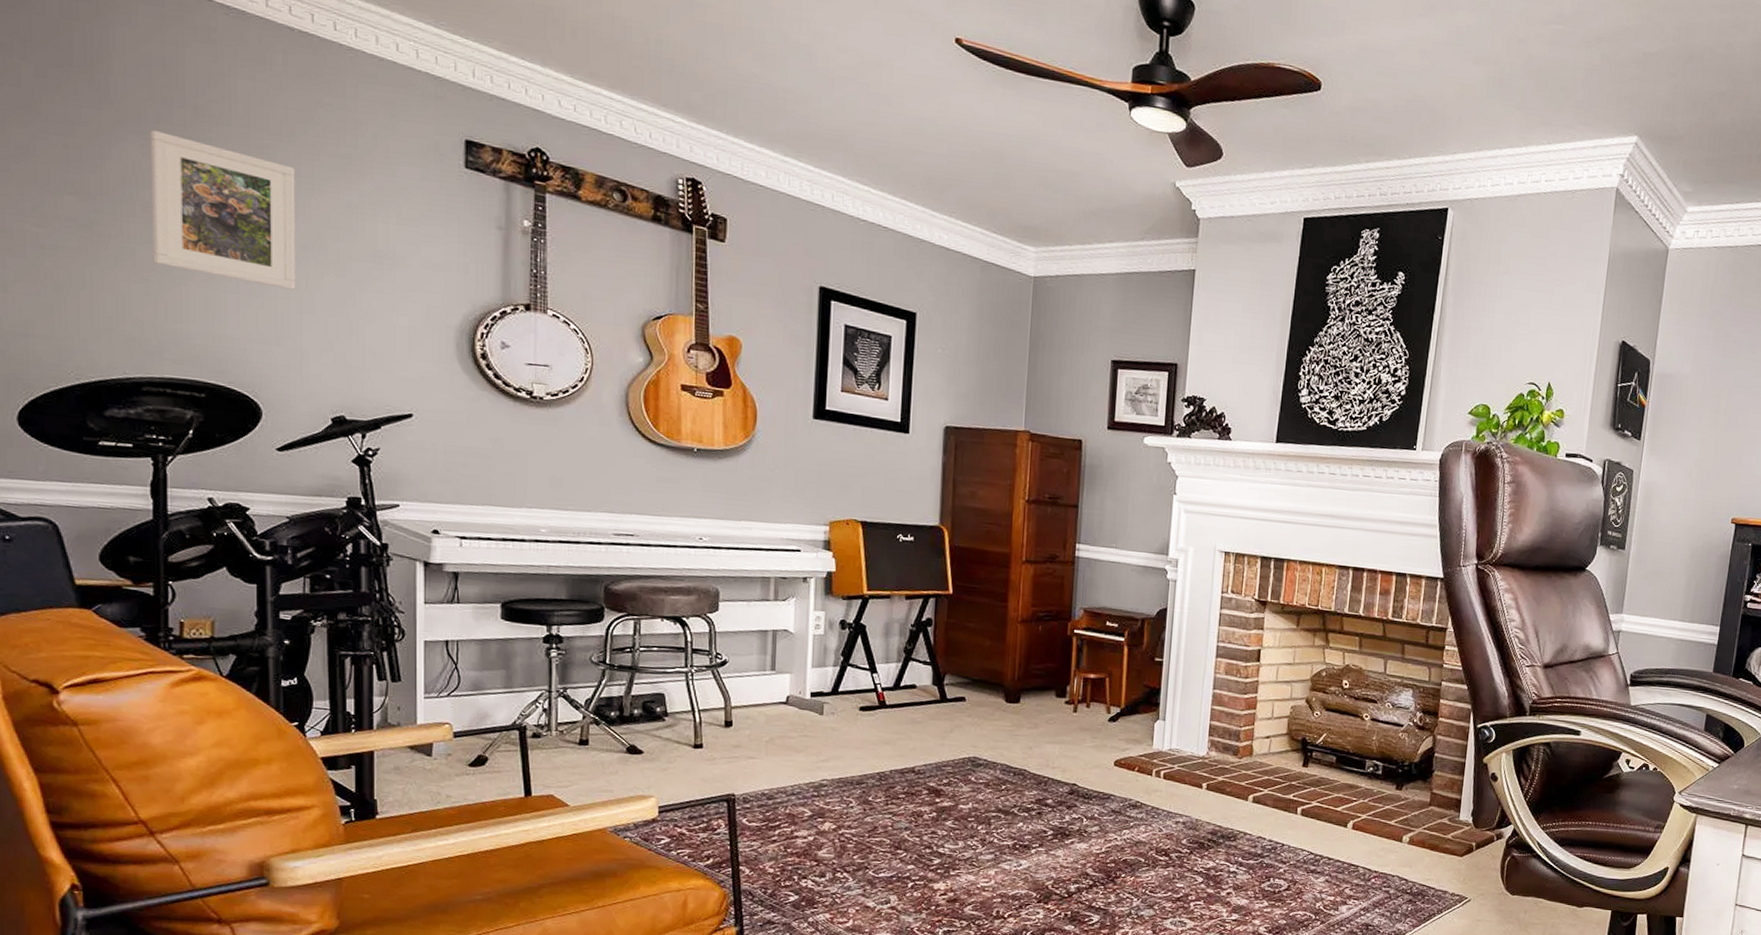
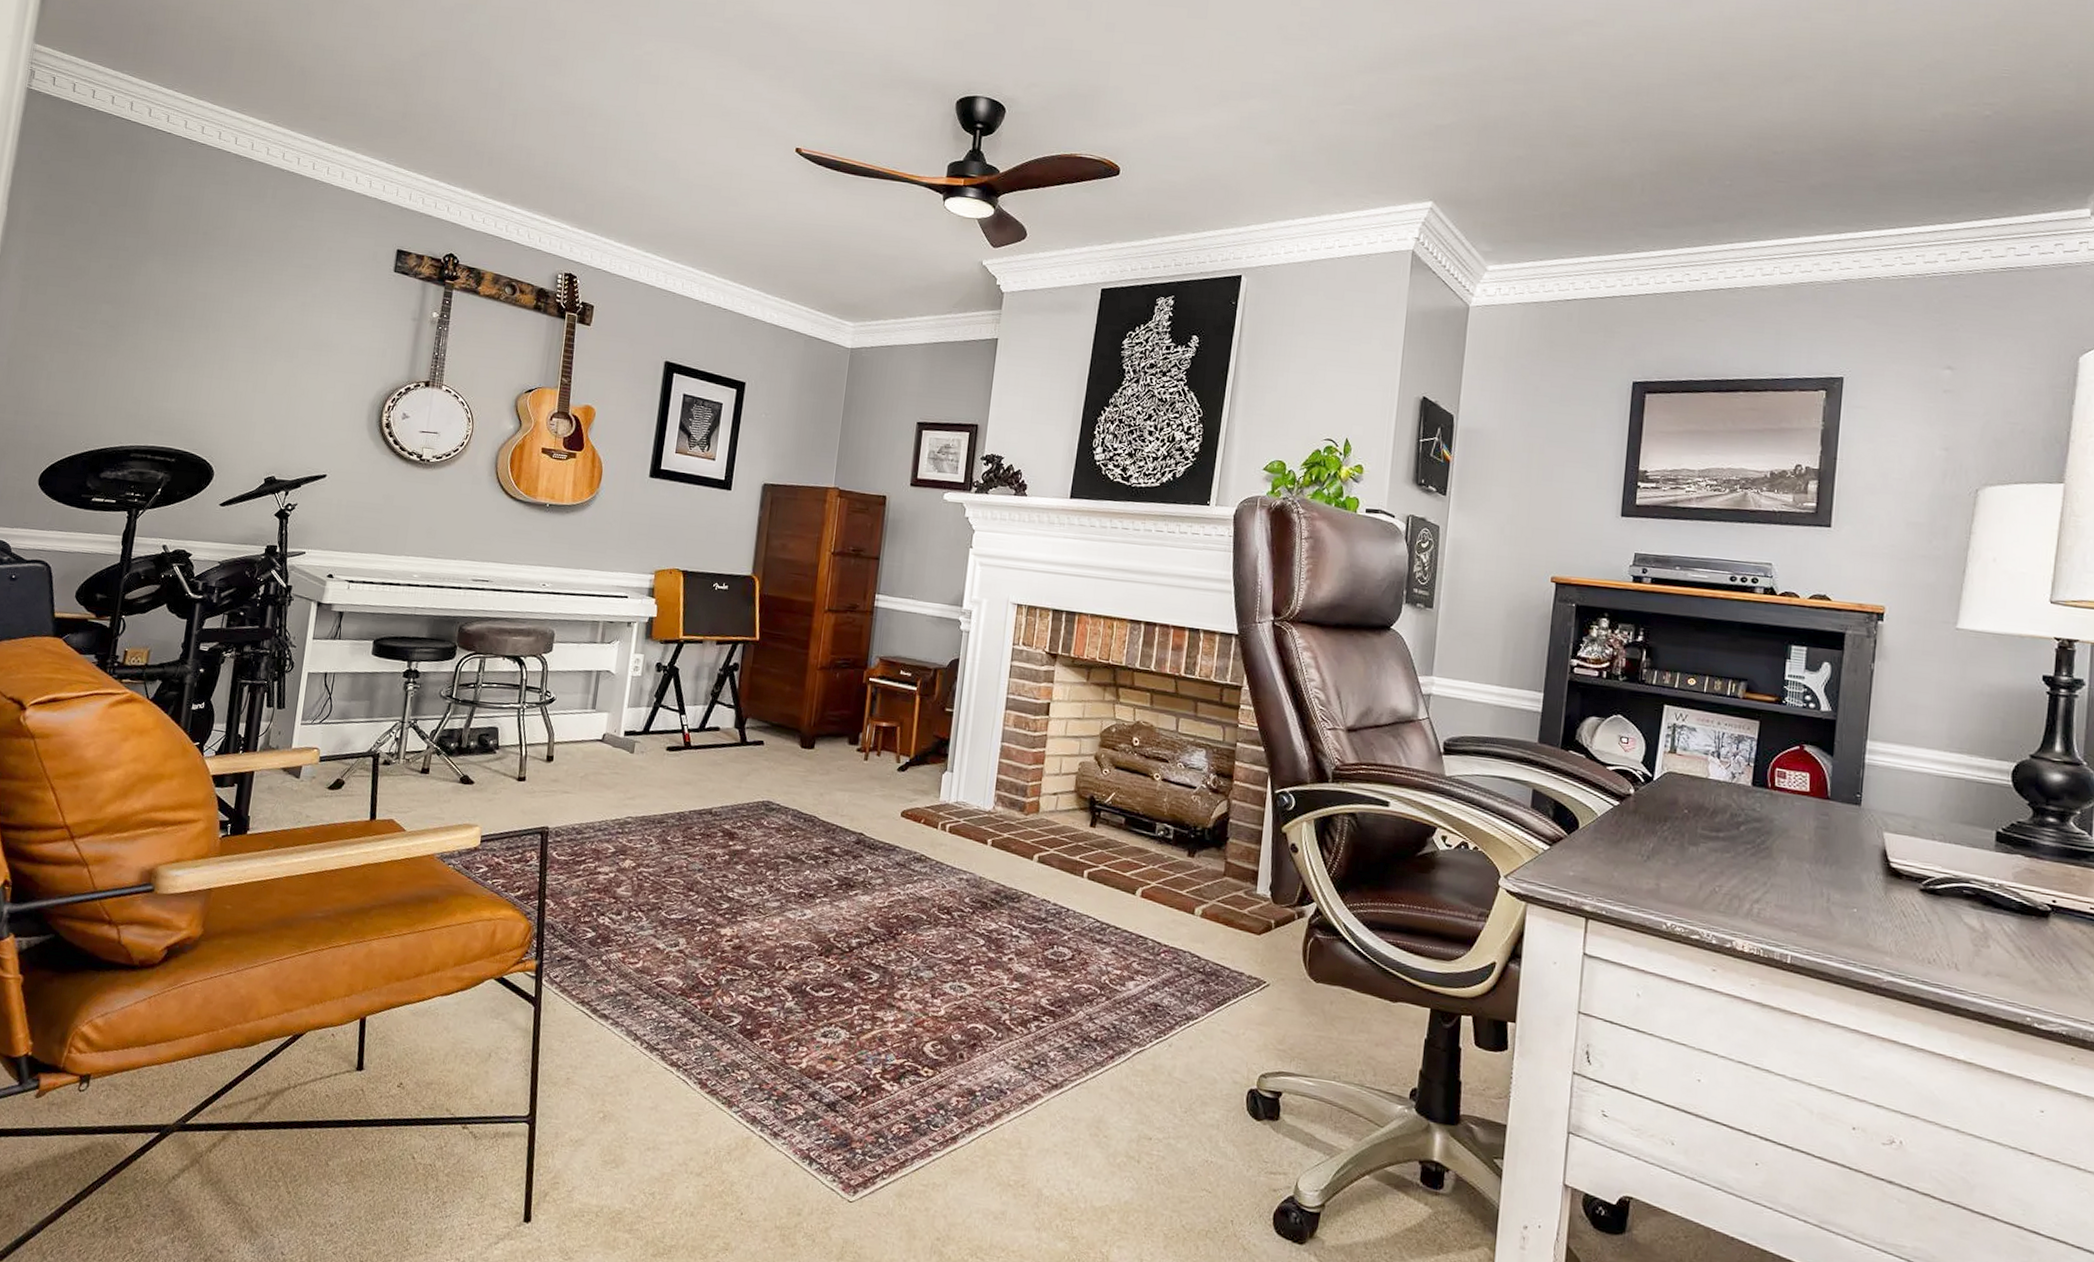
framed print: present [150,130,296,290] -> none [155,252,269,373]

